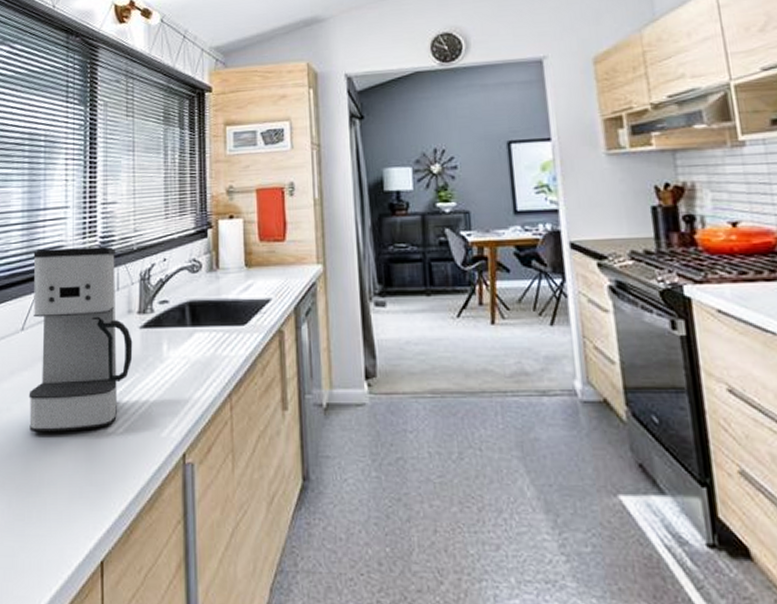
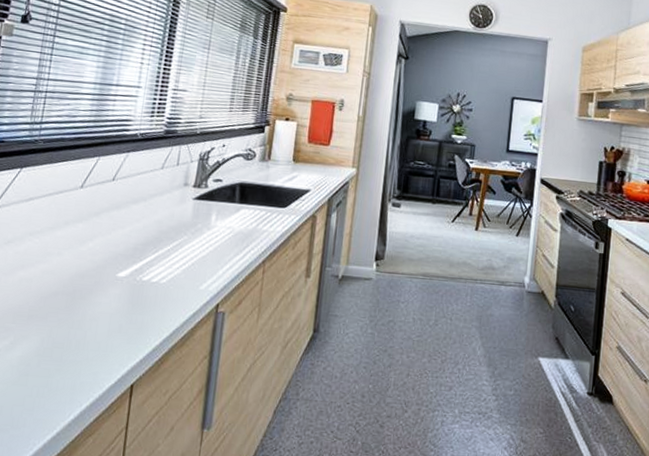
coffee maker: present [29,247,133,432] -> none [77,120,185,278]

